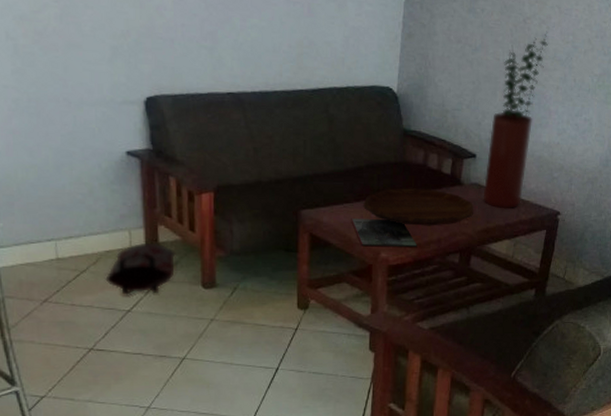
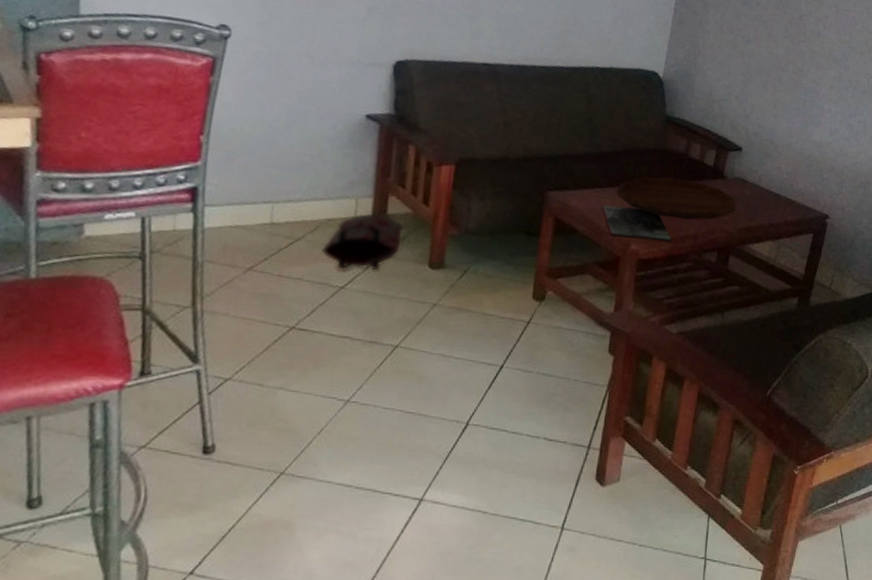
vase: present [483,31,548,209] -> none [746,29,824,209]

